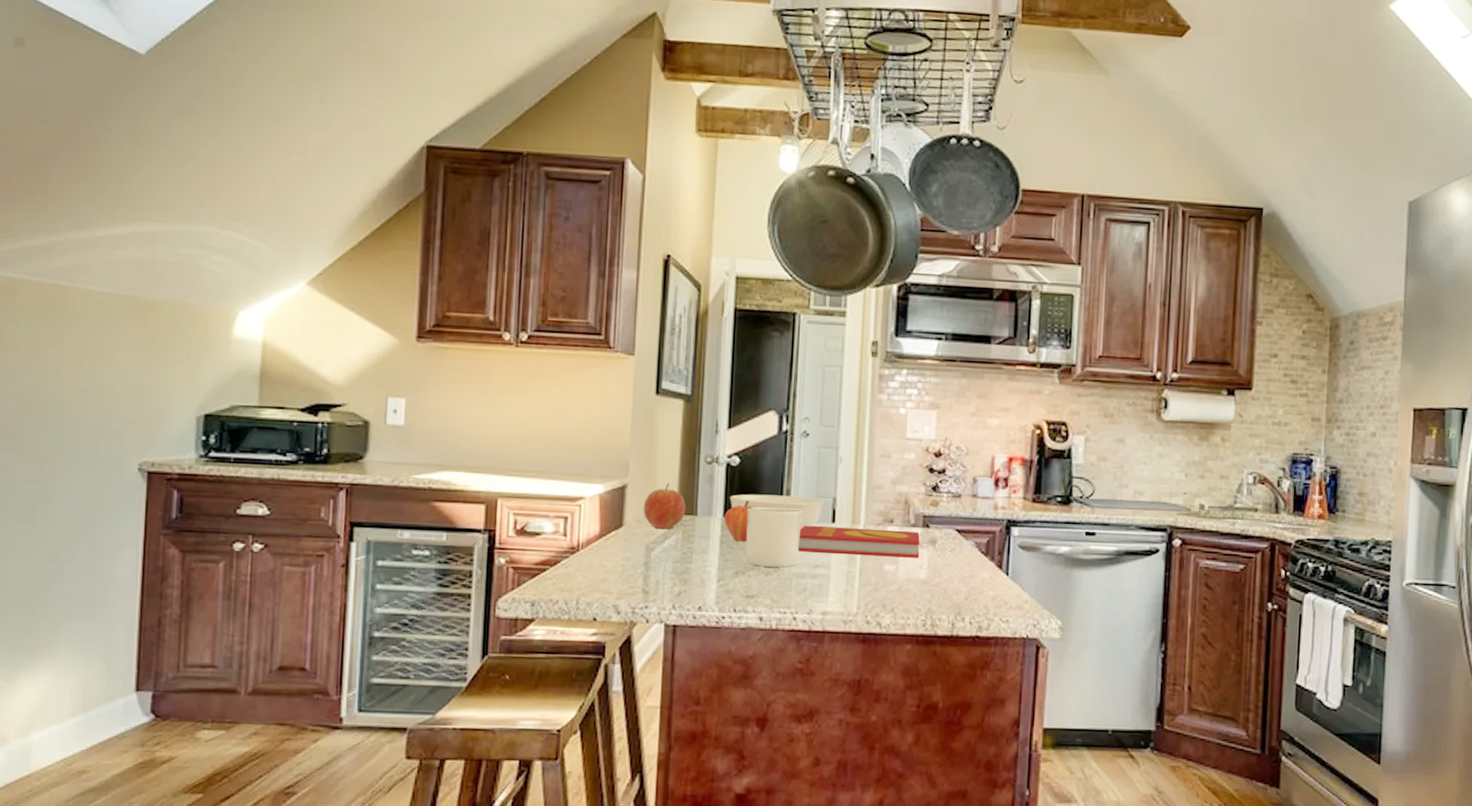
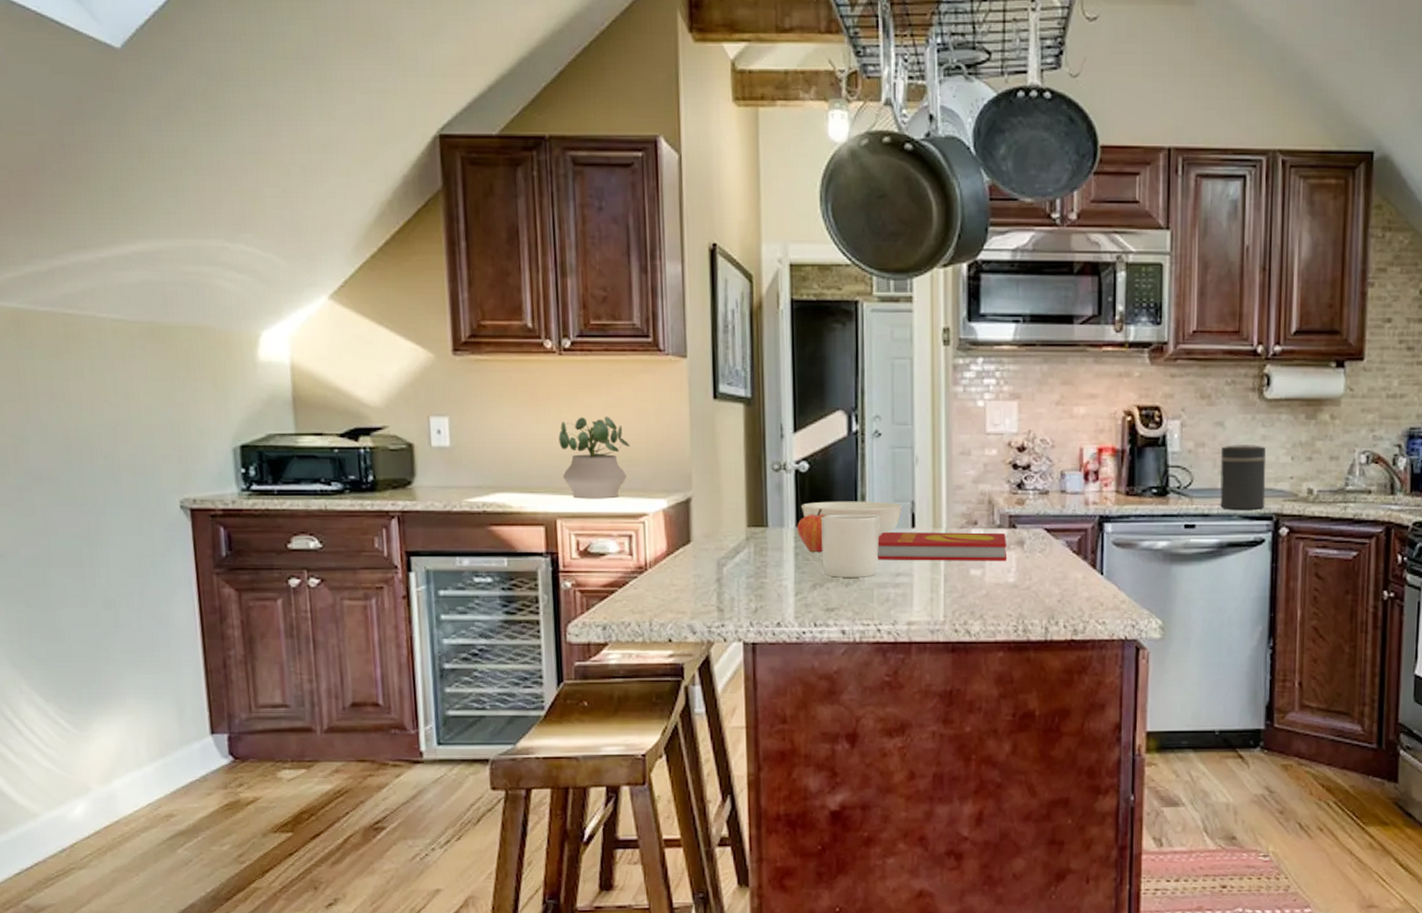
potted plant: none [507,404,574,482] -> present [558,417,630,499]
fruit: present [643,483,686,530] -> none [710,494,755,544]
cylinder: none [1119,460,1163,521] -> present [1220,445,1266,509]

